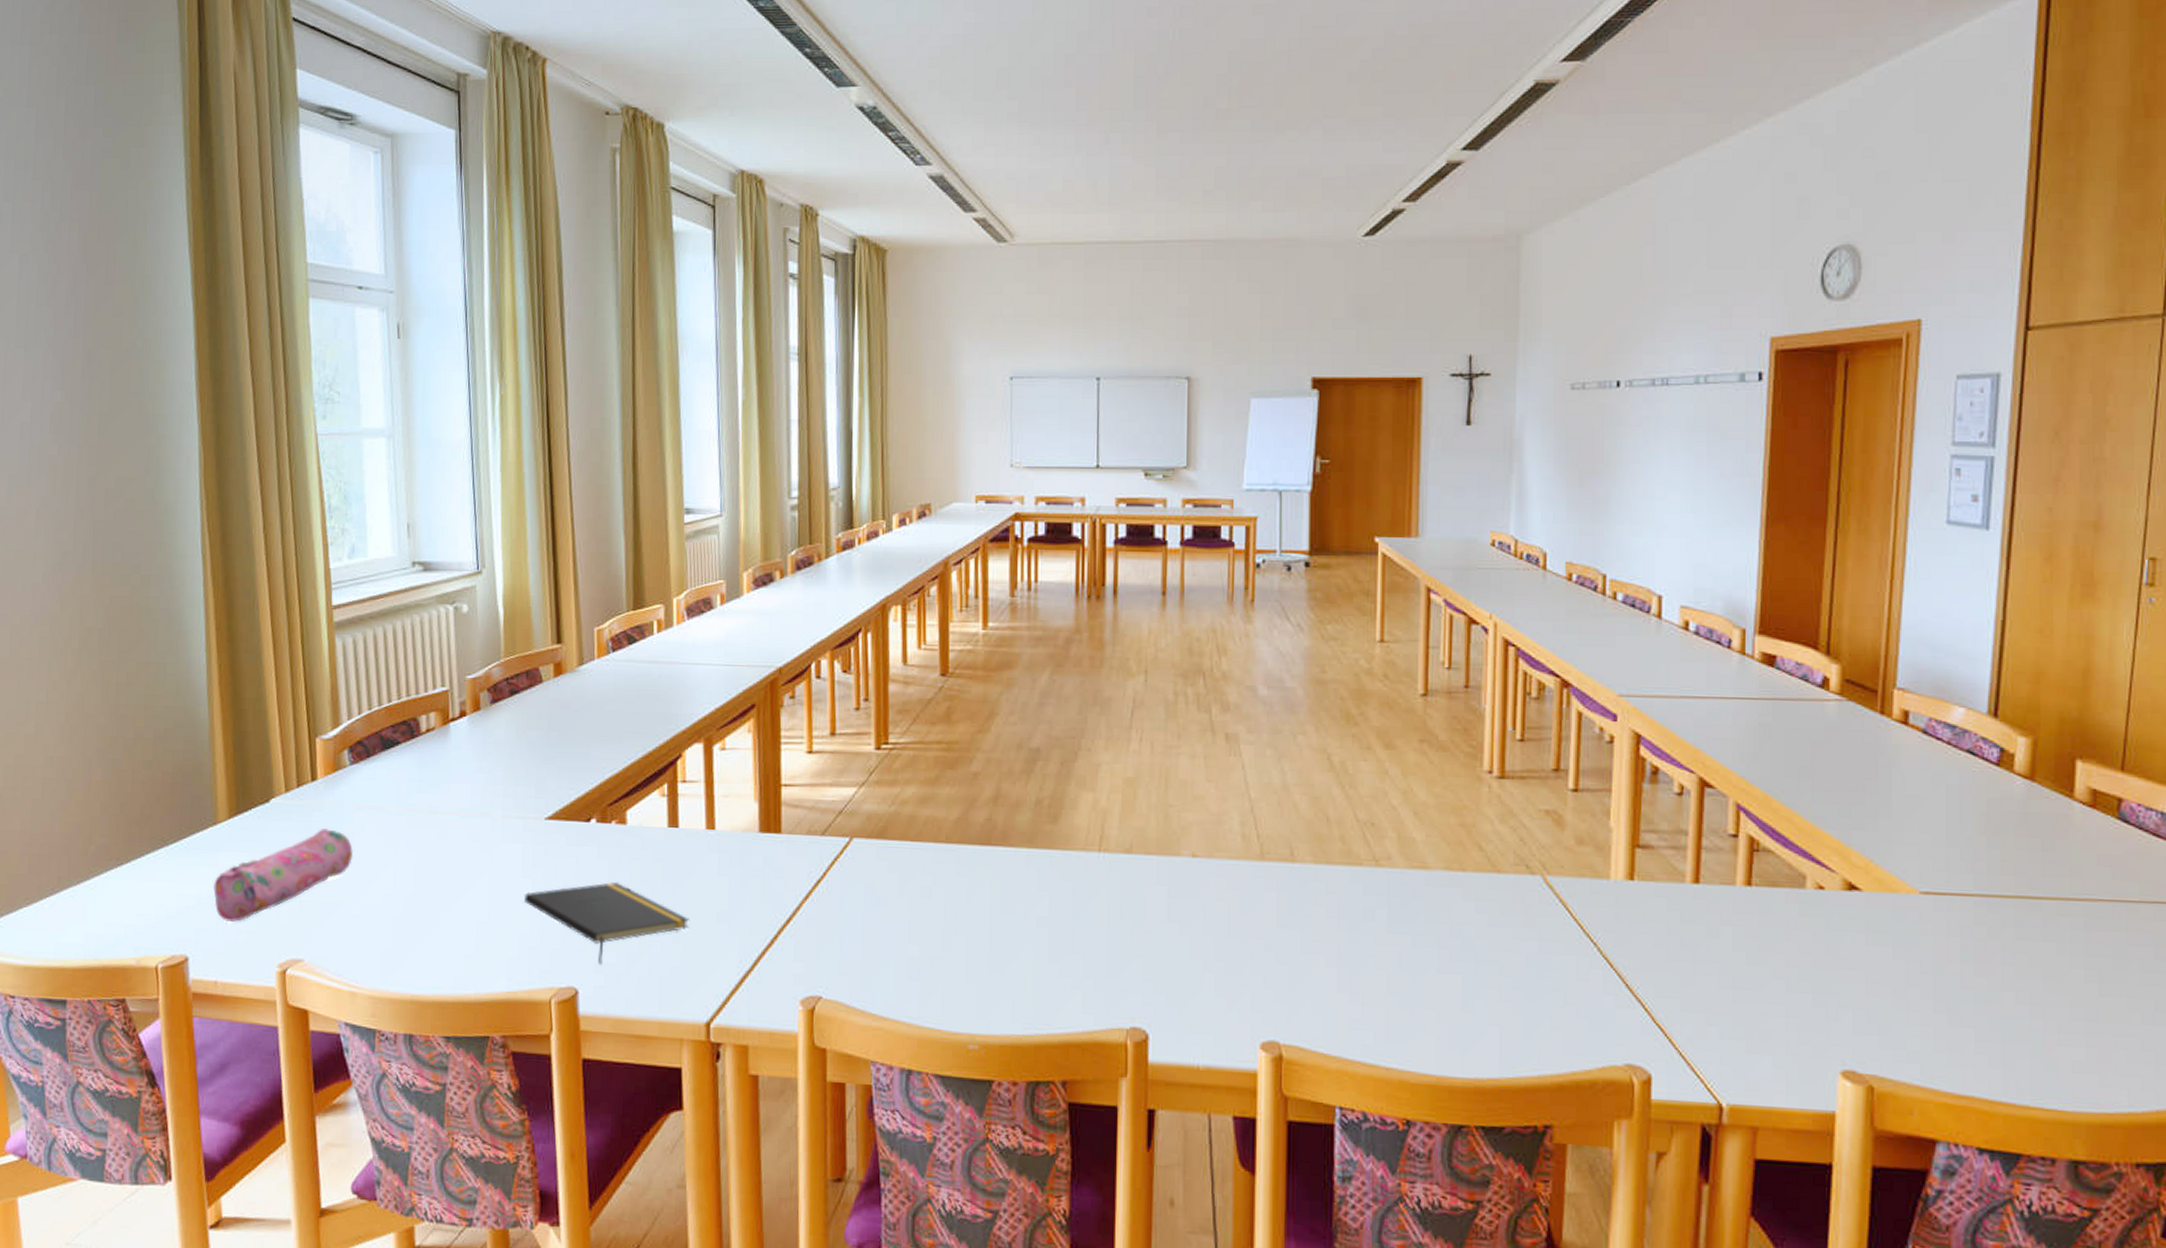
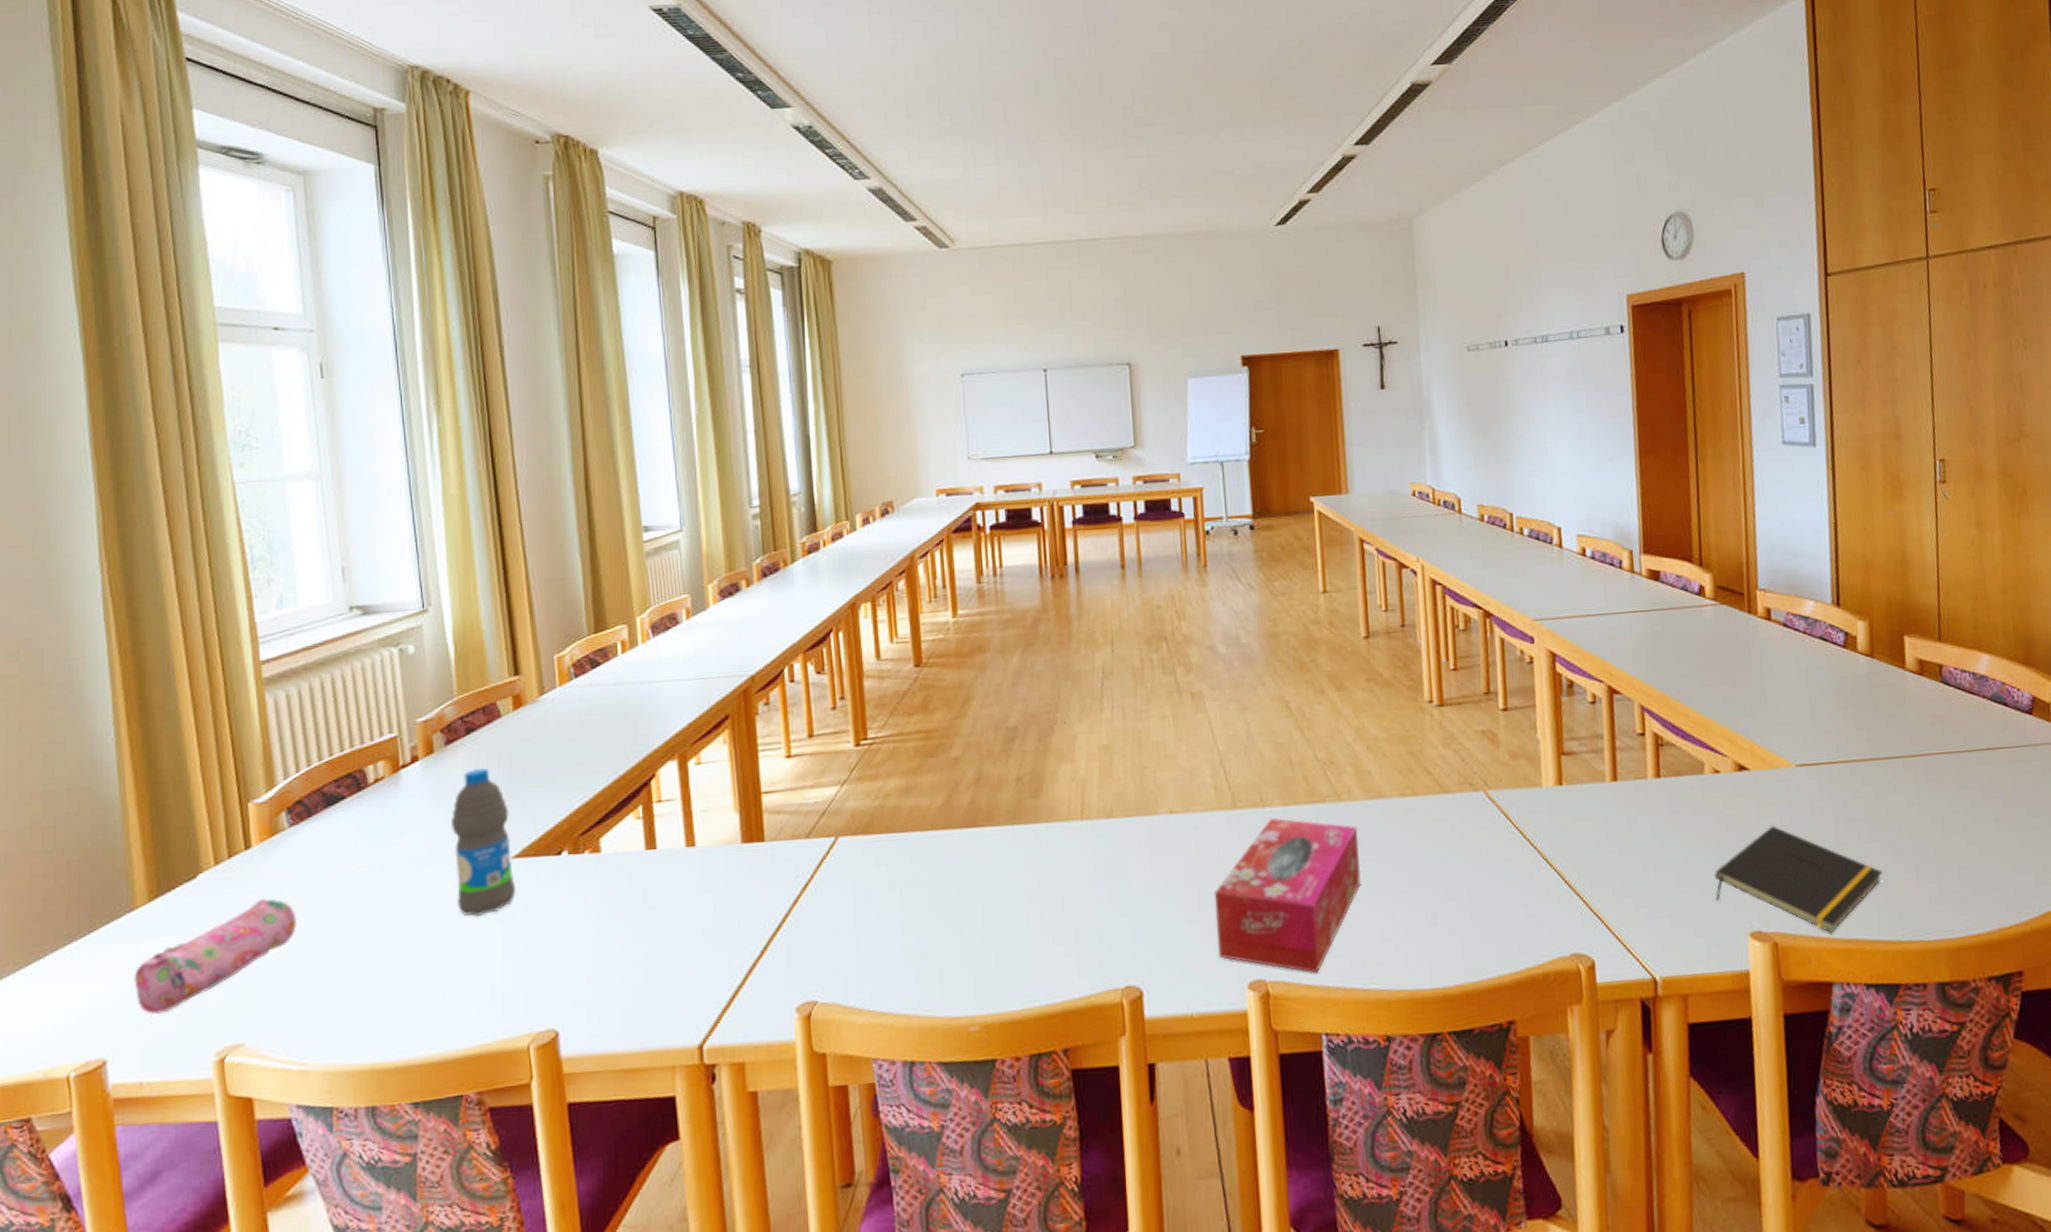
water bottle: none [491,728,548,870] -> present [450,768,517,916]
notepad: present [524,881,690,965] -> none [494,912,675,1002]
tissue box: none [1231,874,1395,1043] -> present [1215,817,1361,973]
notepad: none [1804,956,2016,1085] -> present [1714,825,1883,933]

